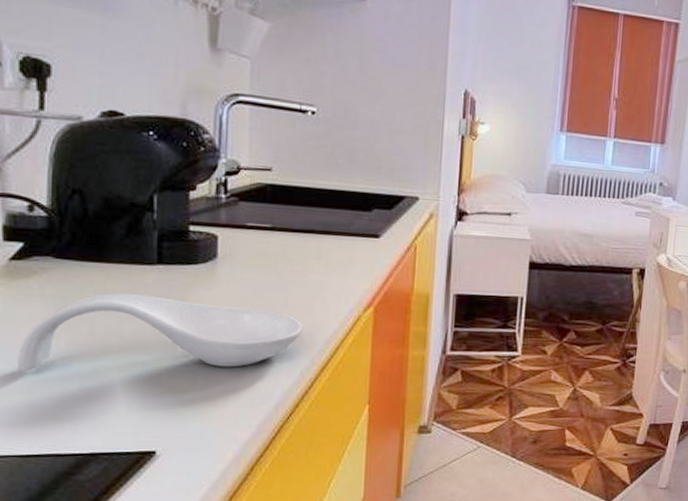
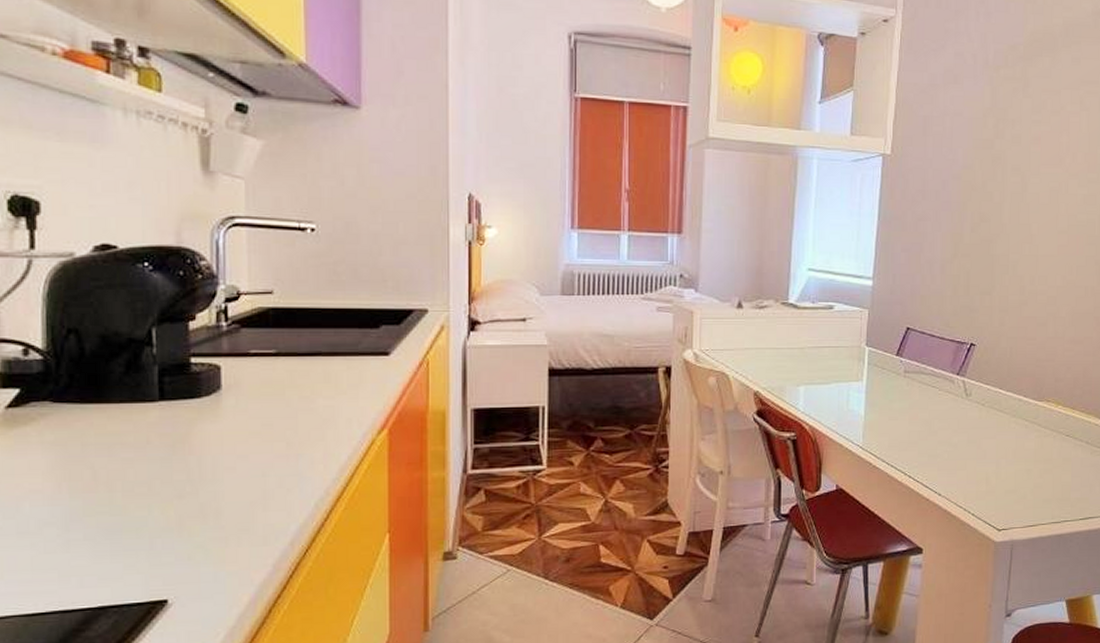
spoon rest: present [18,293,304,372] -> none [19,434,316,525]

